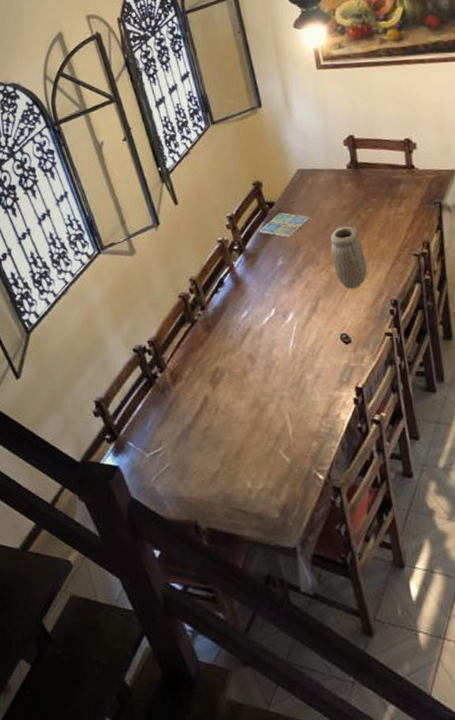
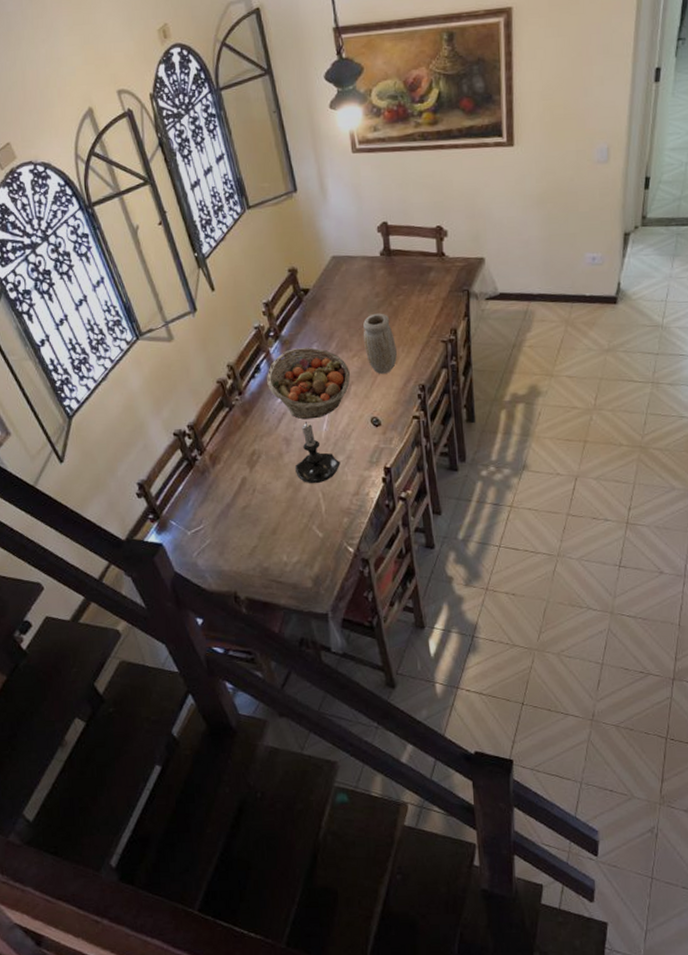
fruit basket: none [231,261,318,336] -> present [267,347,351,420]
drink coaster: present [258,212,310,238] -> none [294,299,344,324]
candle holder: none [260,338,309,405] -> present [295,422,340,484]

